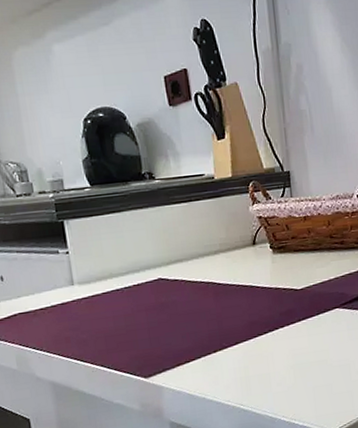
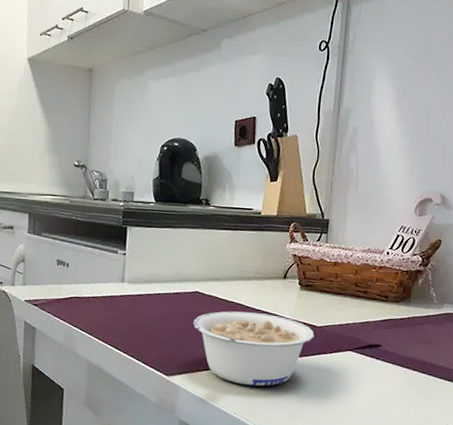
legume: none [162,286,298,369] -> present [192,311,315,386]

